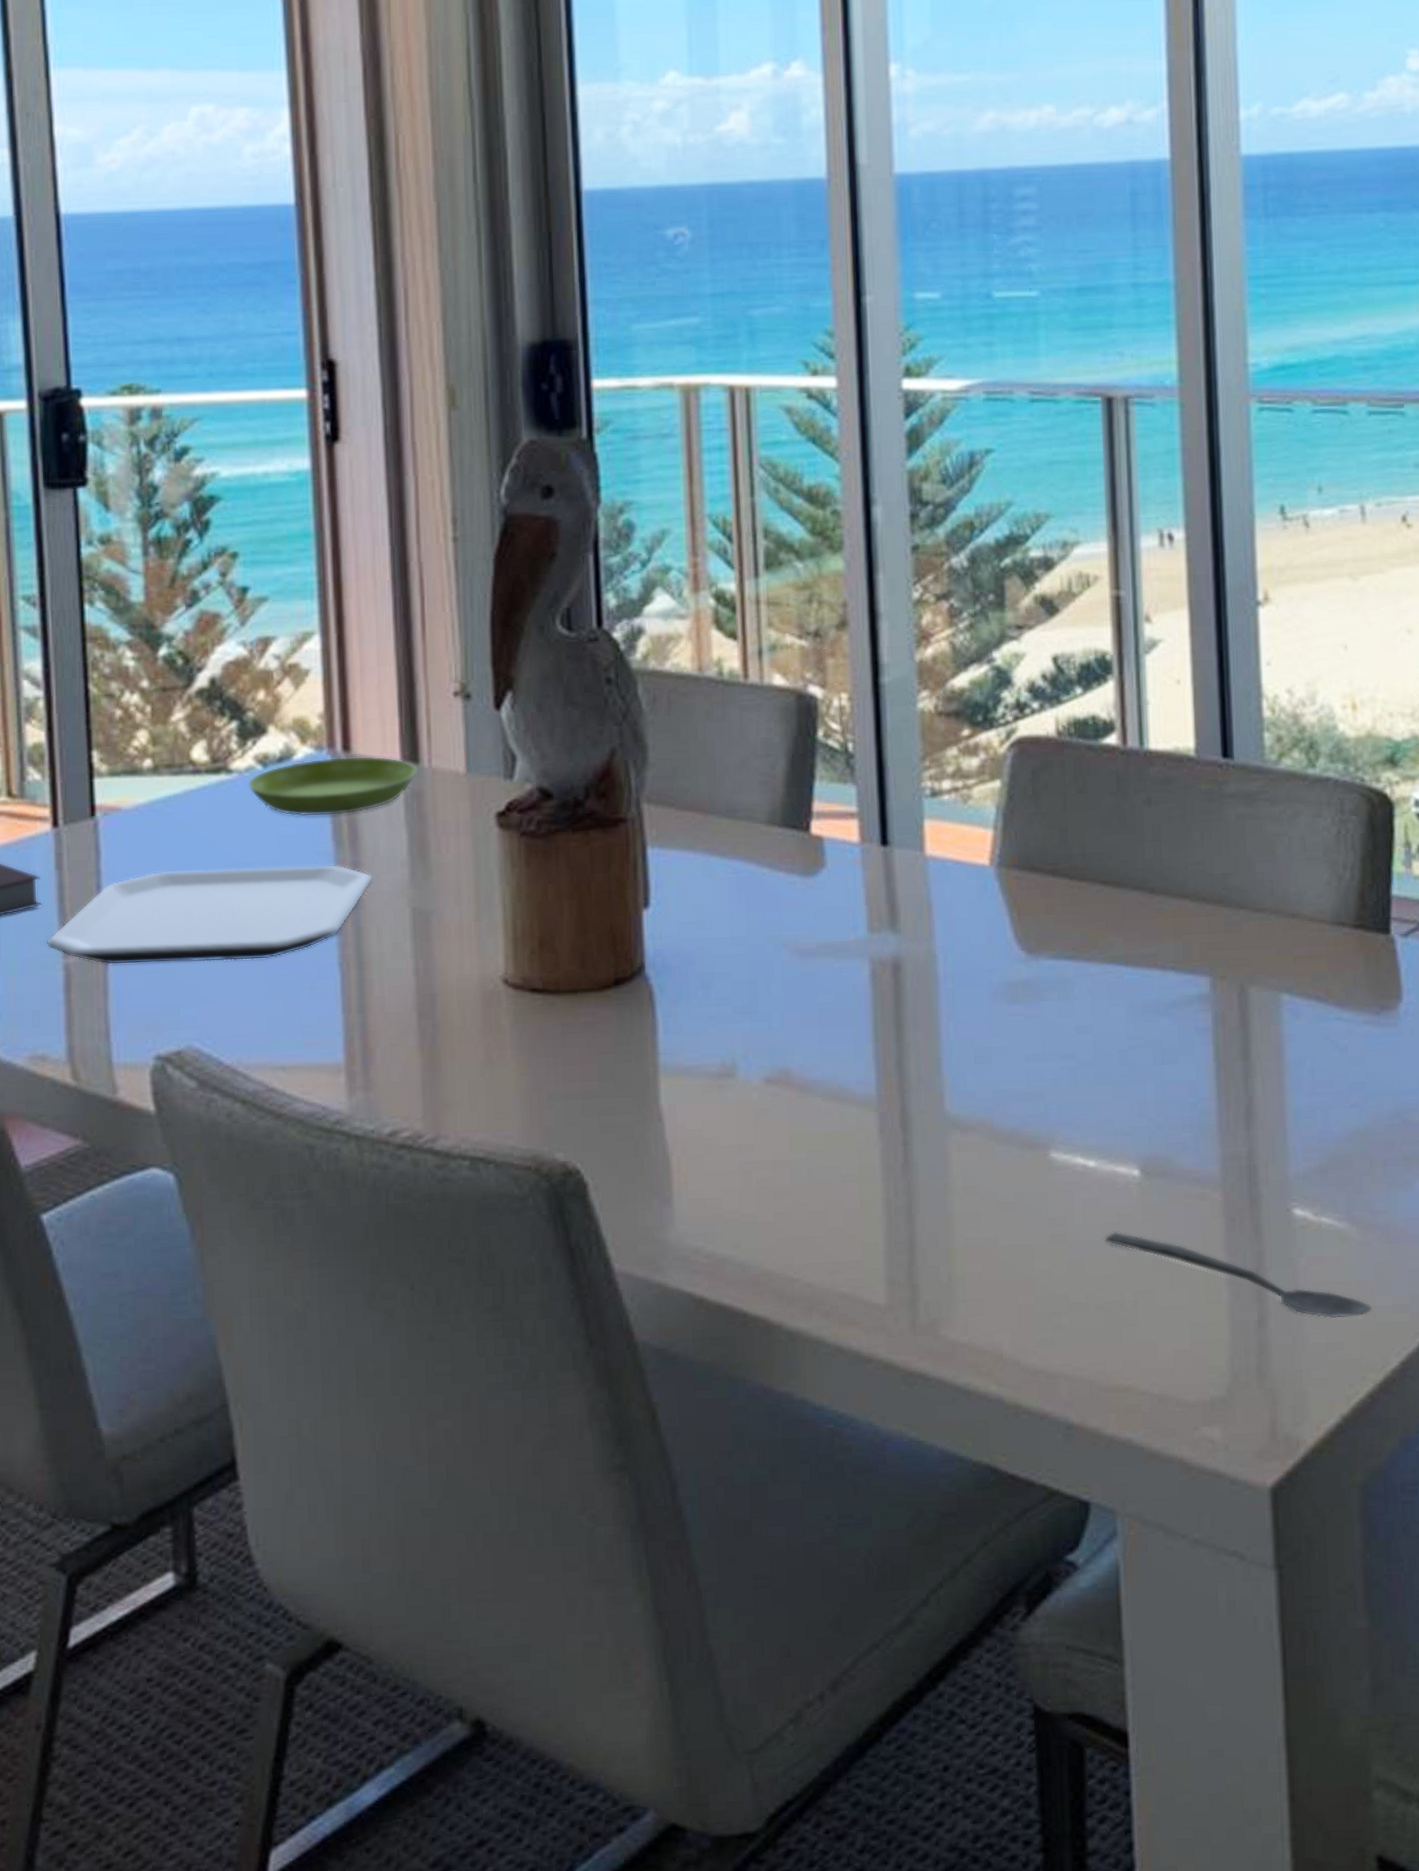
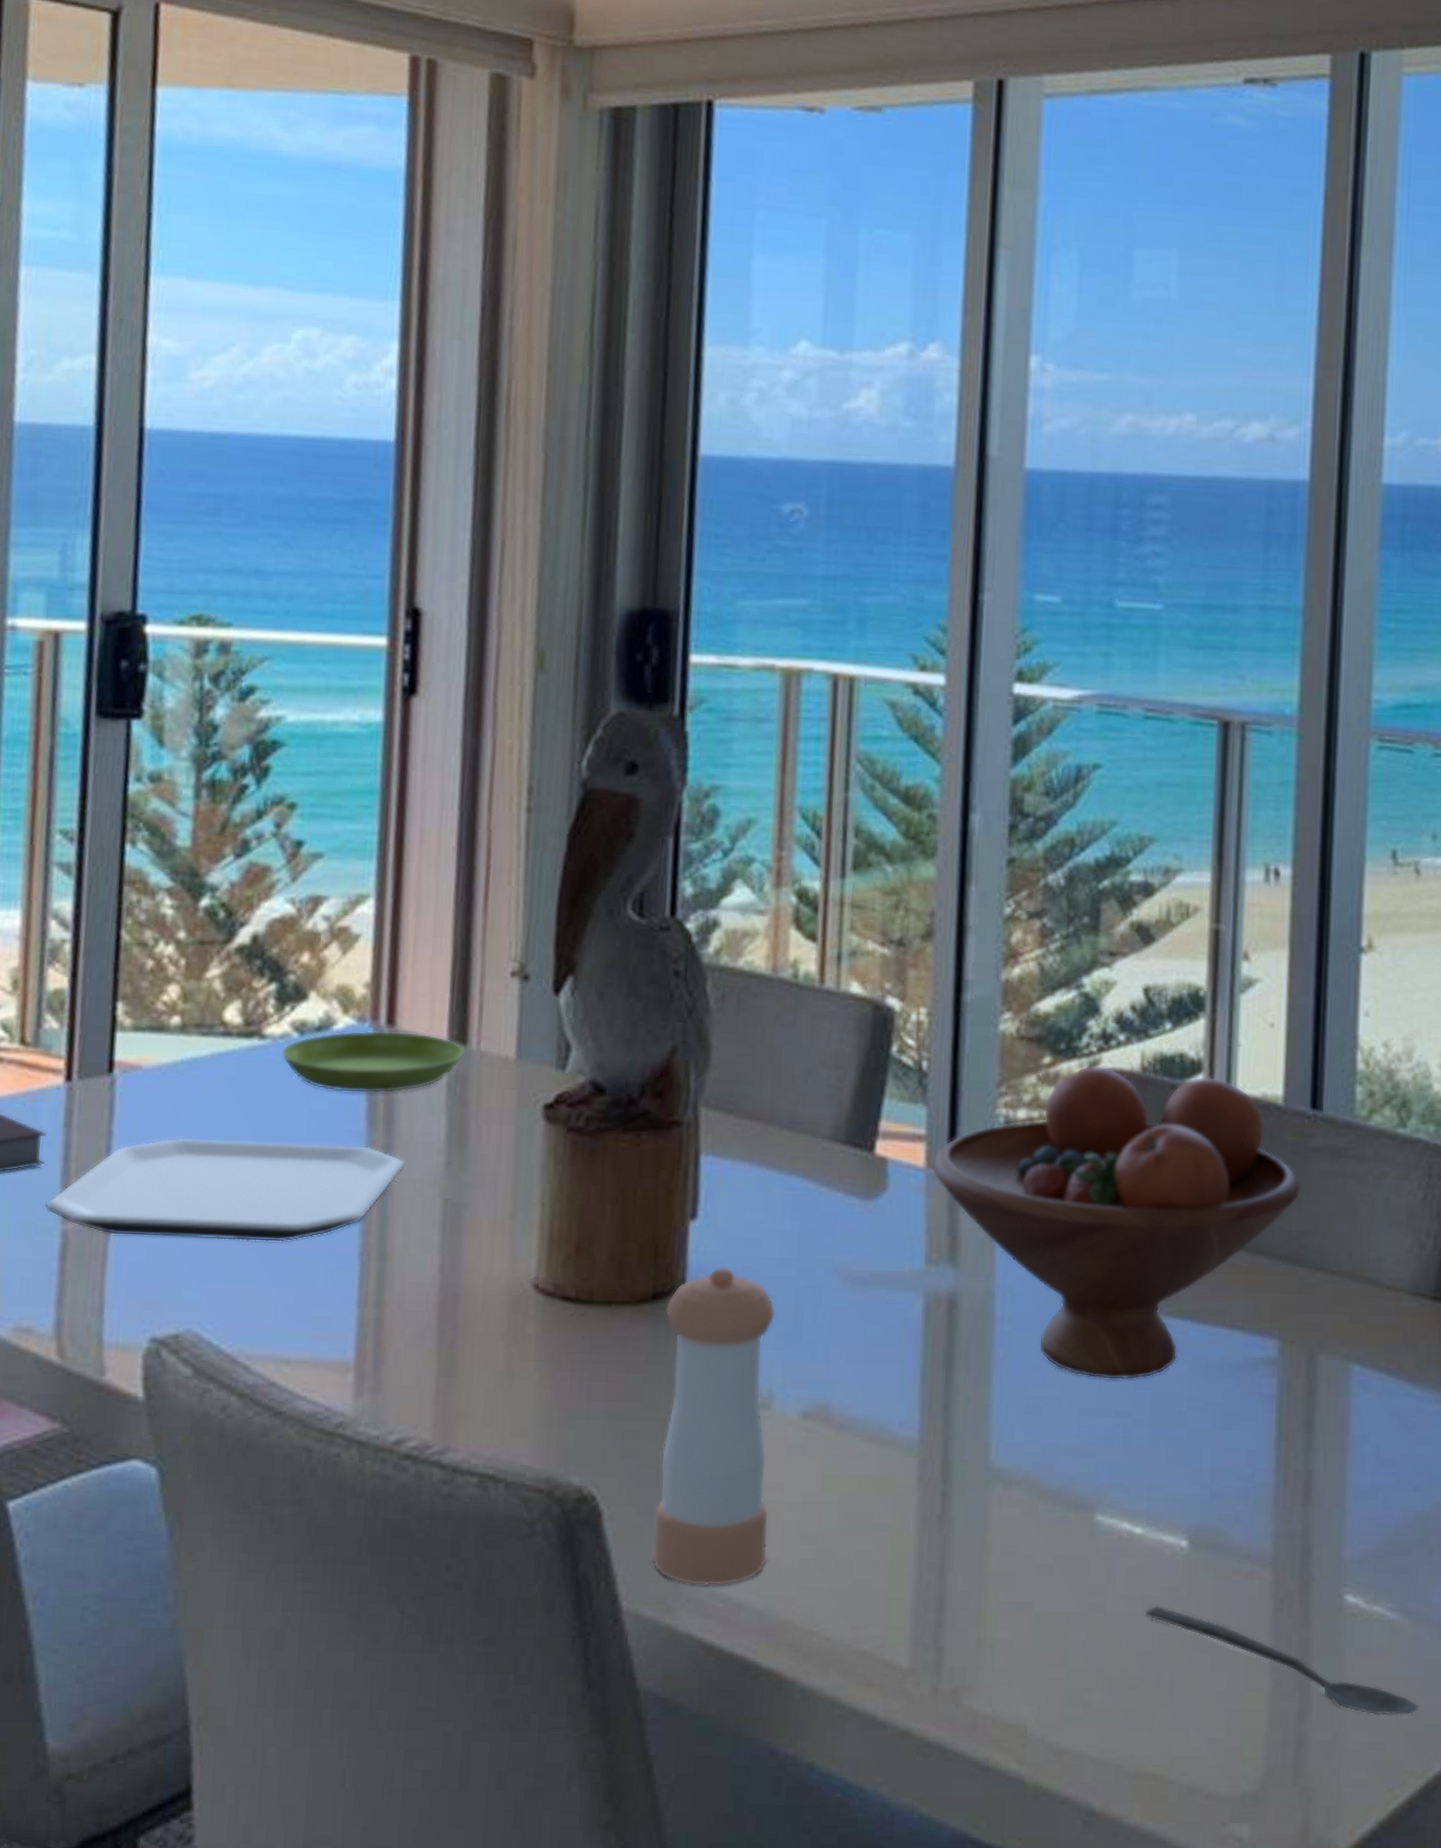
pepper shaker: none [628,949,745,1245] -> present [652,1266,776,1587]
fruit bowl: none [866,733,1219,1027] -> present [932,1065,1301,1381]

